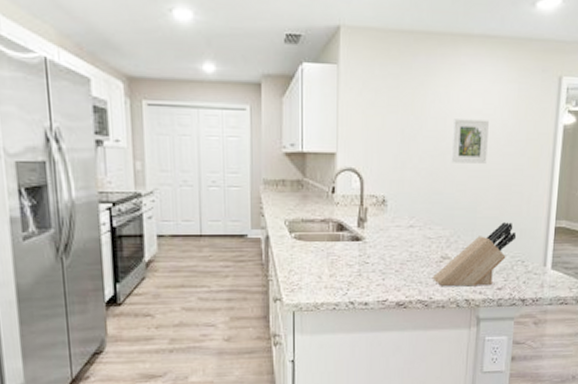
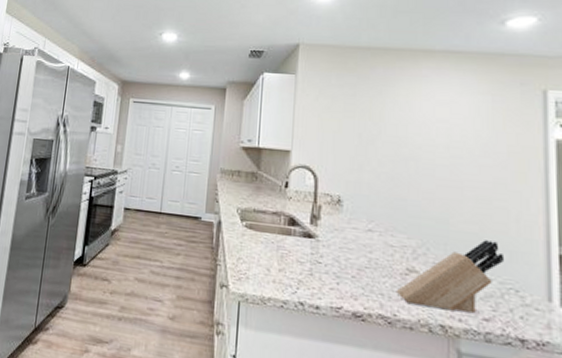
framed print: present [451,119,489,164] -> none [415,126,458,174]

